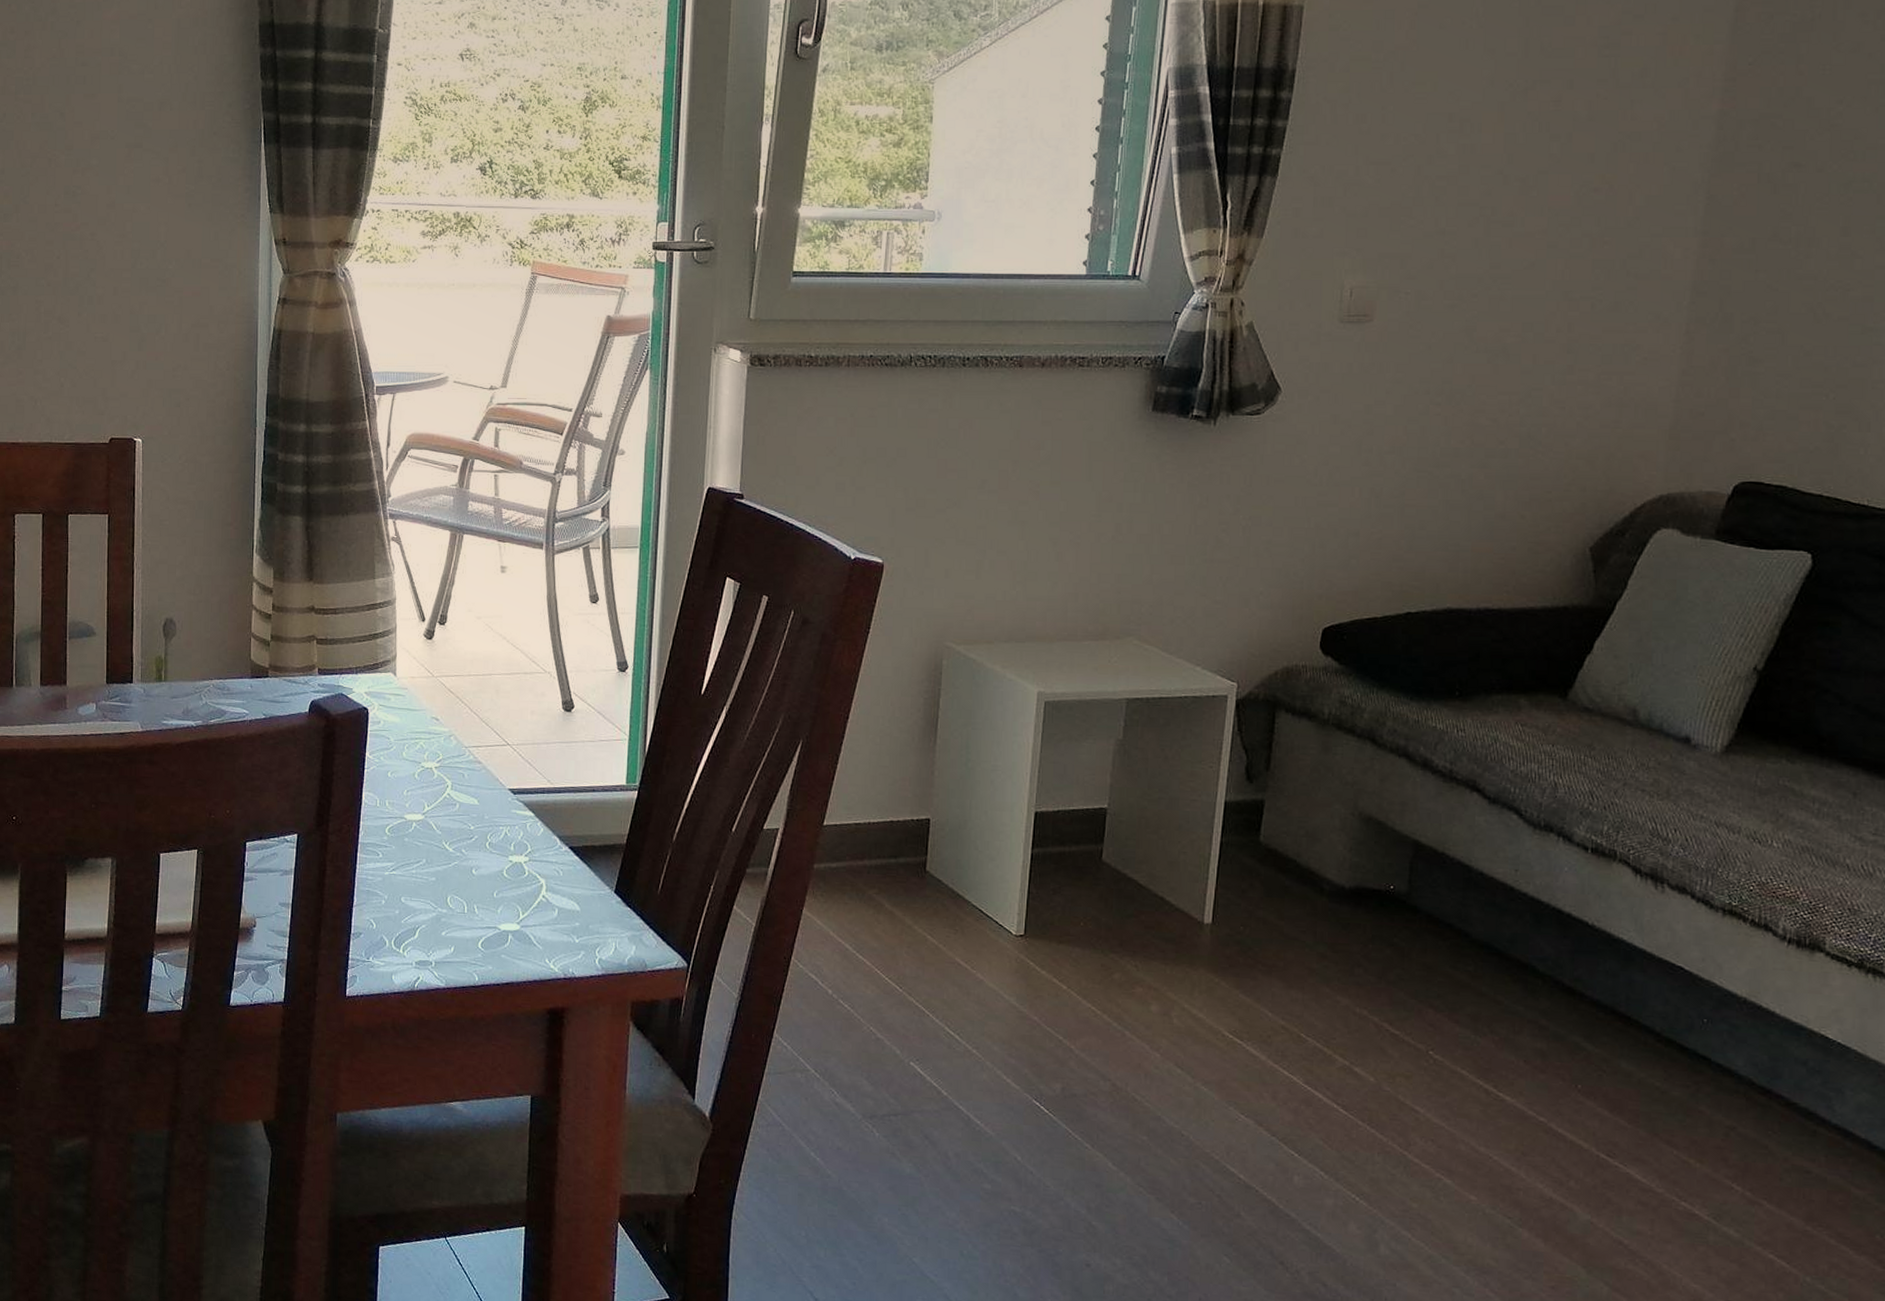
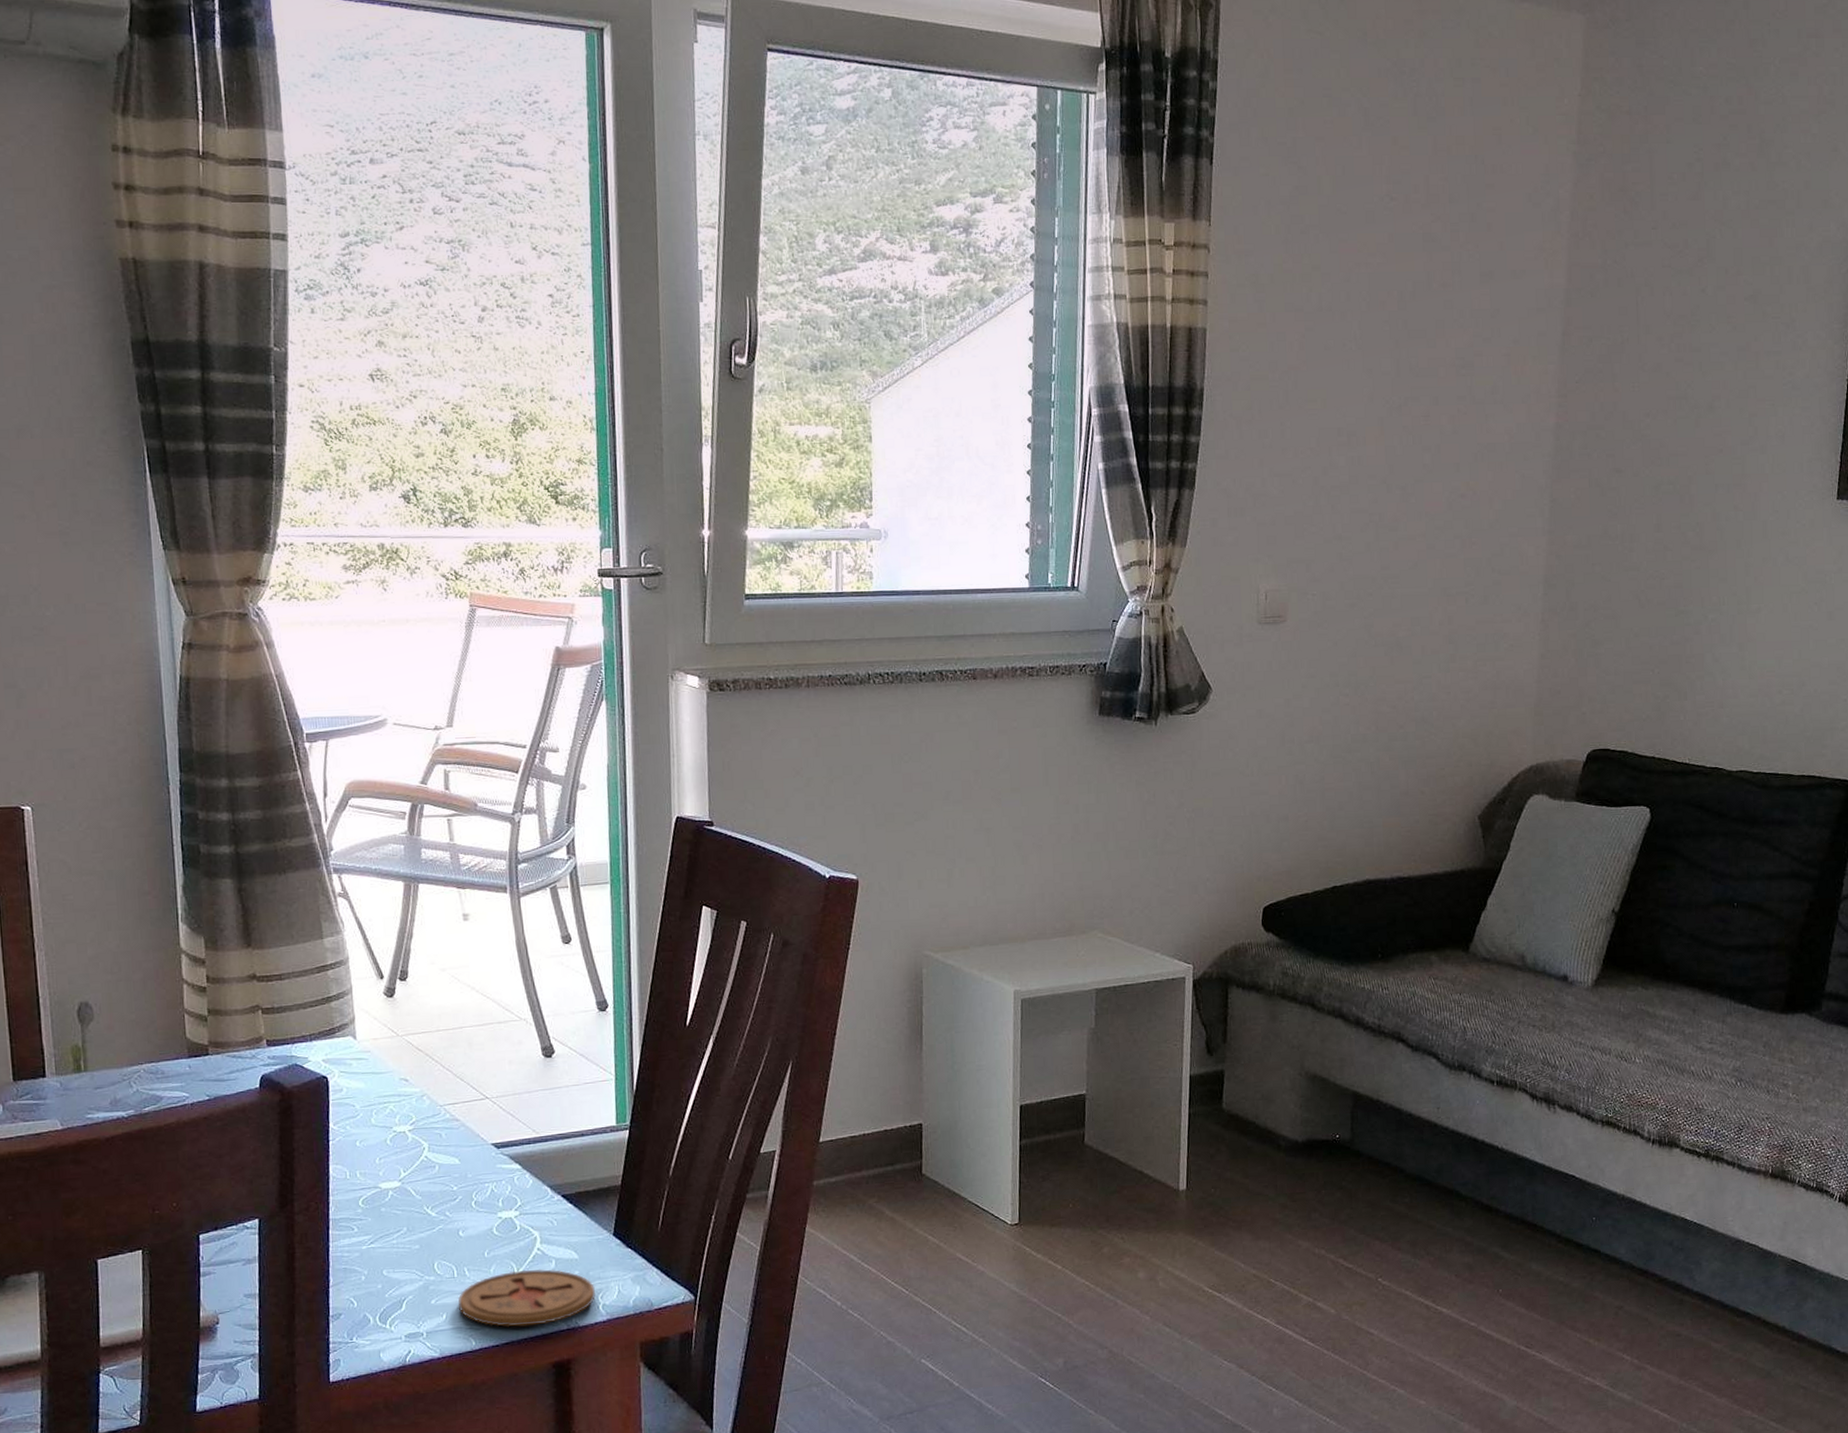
coaster: none [465,914,593,971] -> present [457,1268,595,1327]

